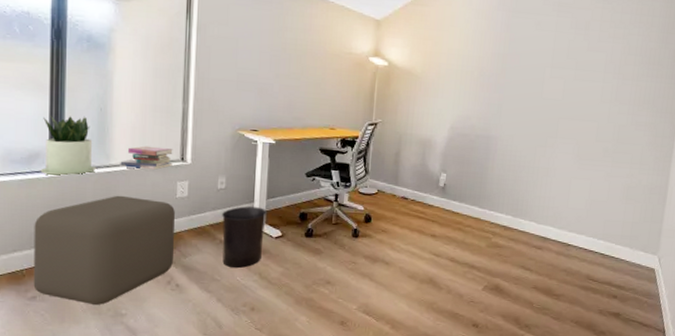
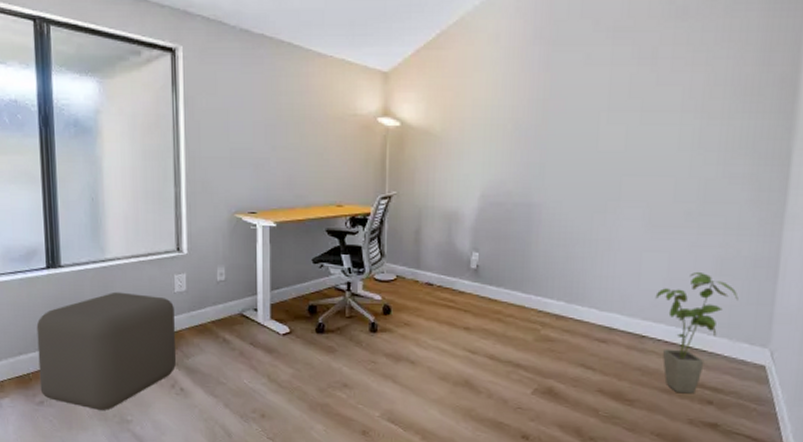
planter: present [40,114,97,176] -> none [37,207,92,273]
books: present [120,145,173,170] -> none [115,236,168,262]
waste bin: present [222,206,268,268] -> none [224,300,273,369]
house plant: none [579,195,638,290] -> present [655,271,739,394]

